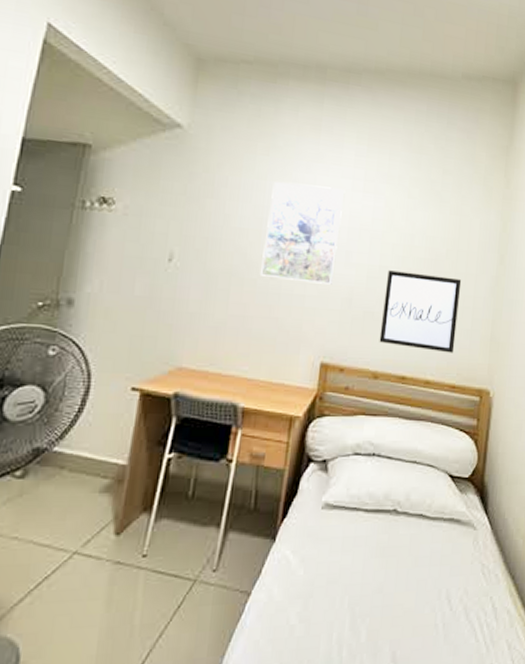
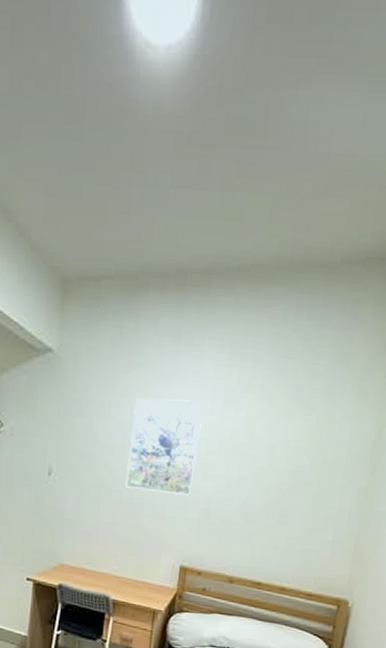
wall art: present [379,270,462,353] -> none [235,482,326,563]

